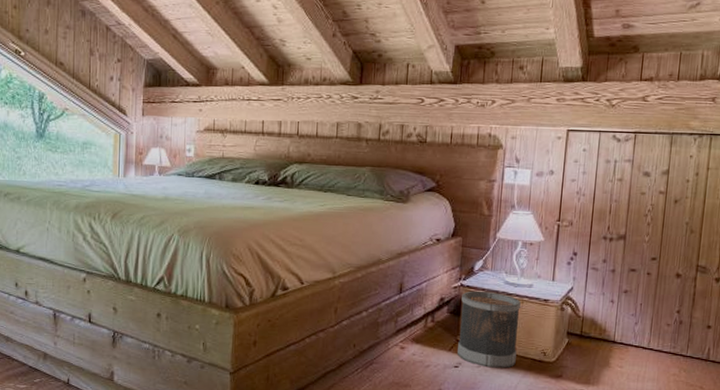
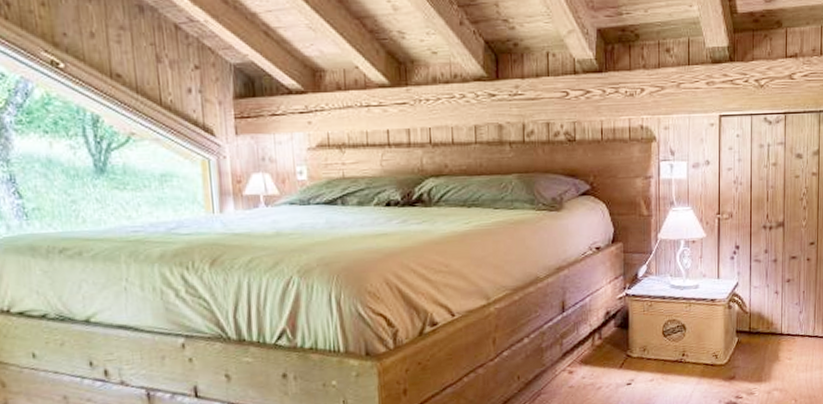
wastebasket: present [457,290,521,369] -> none [628,298,689,380]

